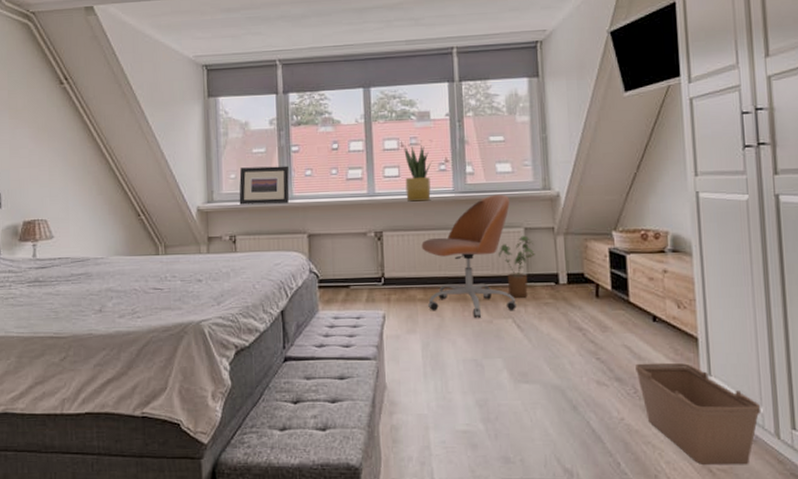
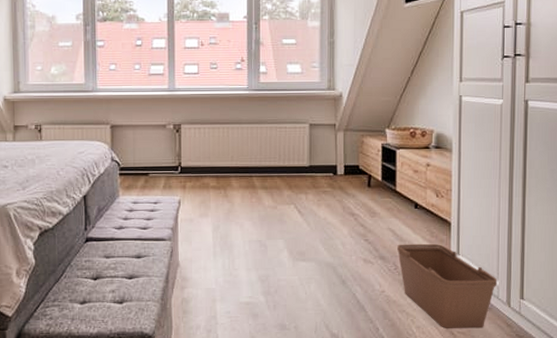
picture frame: present [239,166,290,205] -> none [45,60,94,97]
planter: present [404,144,433,202] -> none [203,44,230,97]
office chair: present [421,194,516,318] -> none [216,93,298,204]
house plant: present [497,235,535,298] -> none [284,131,317,187]

